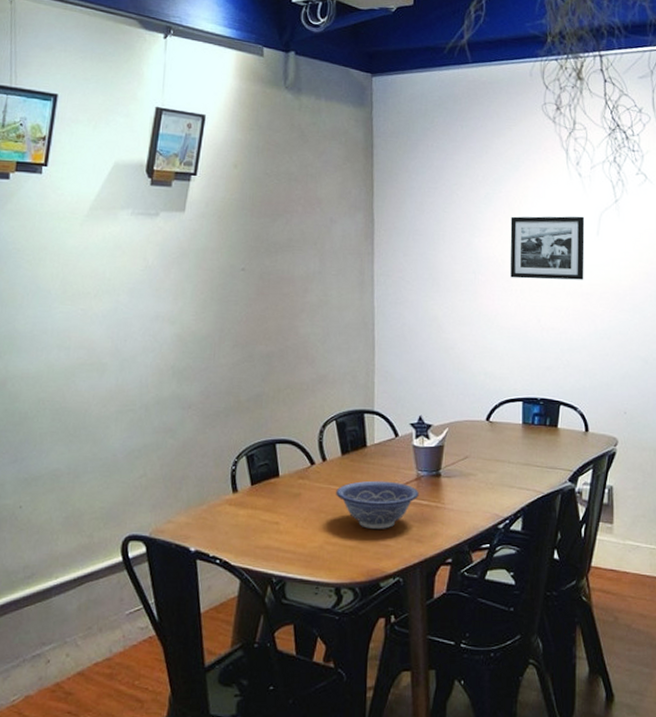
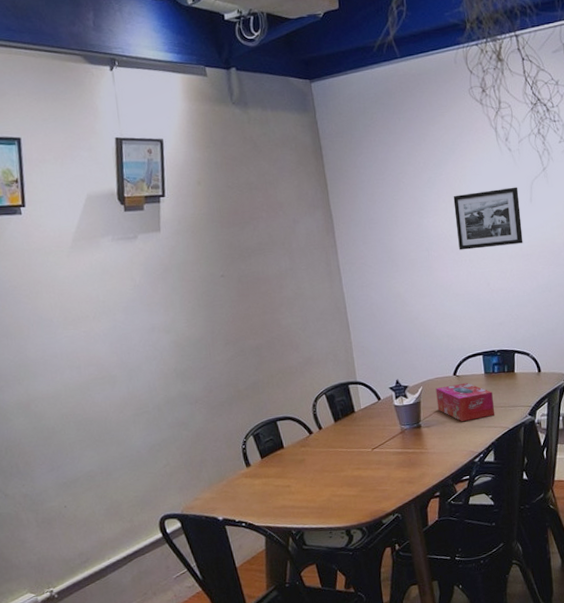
decorative bowl: present [336,480,419,529] -> none [334,437,405,479]
tissue box: none [462,431,530,478] -> present [435,382,495,422]

